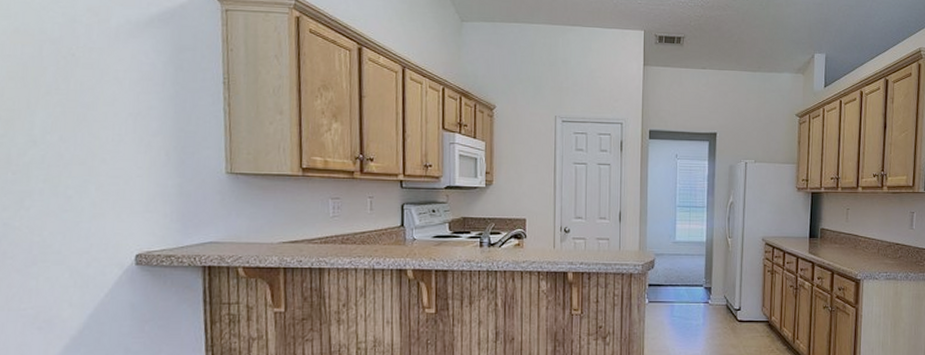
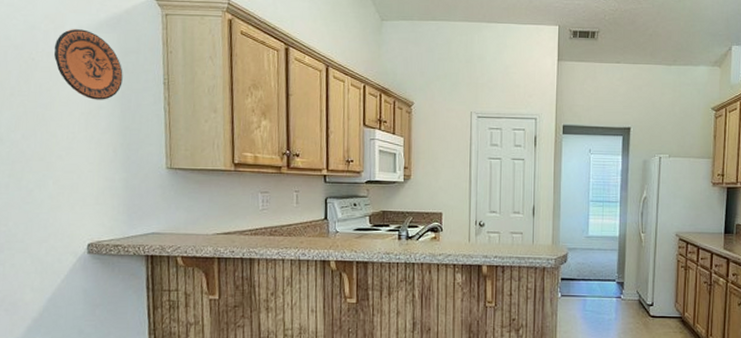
decorative plate: none [97,23,177,100] -> present [54,29,123,100]

